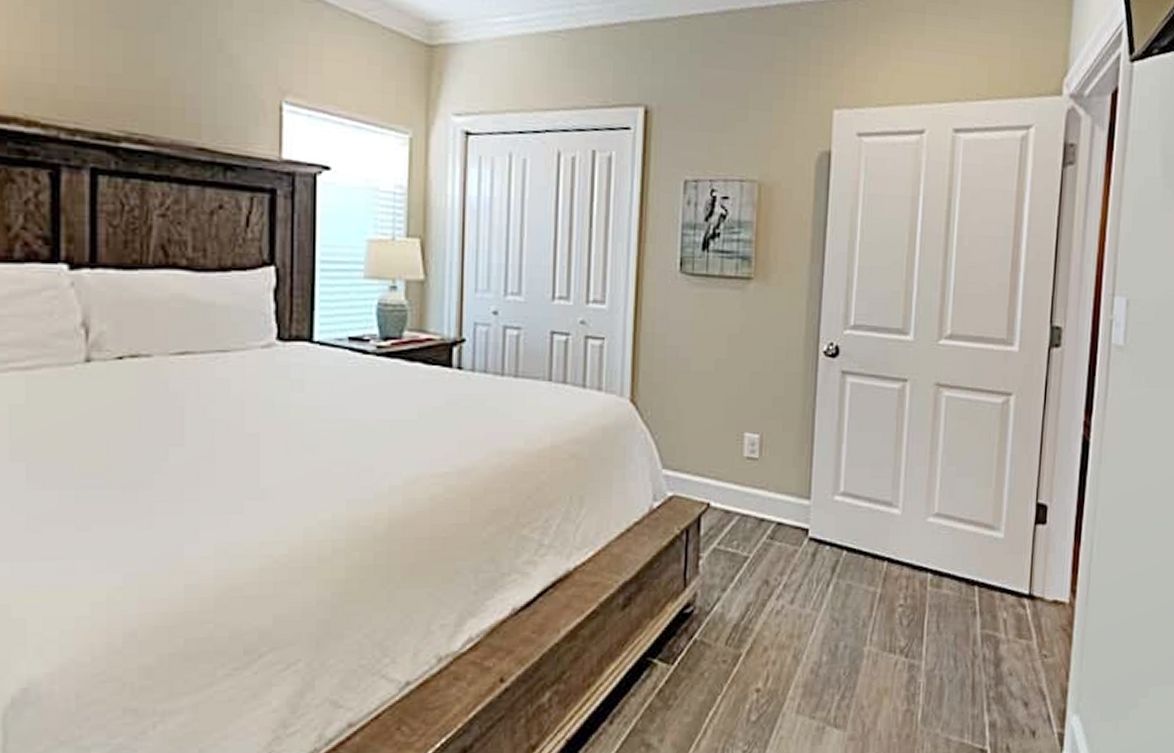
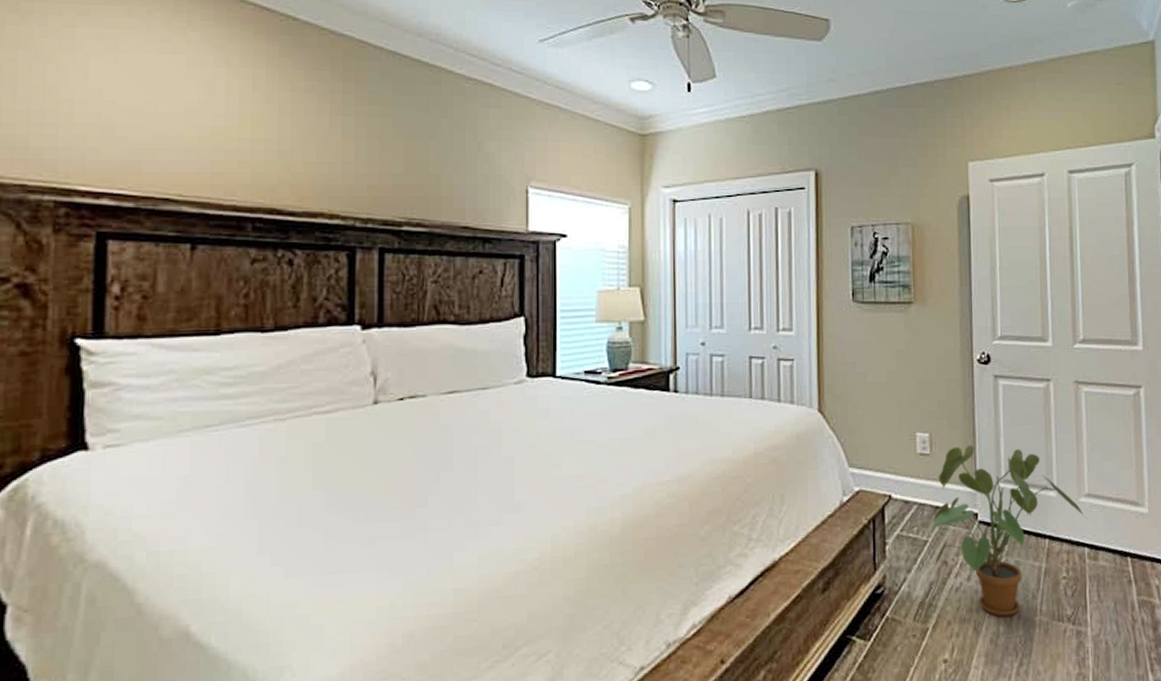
house plant: none [750,450,934,645] -> present [928,444,1088,617]

